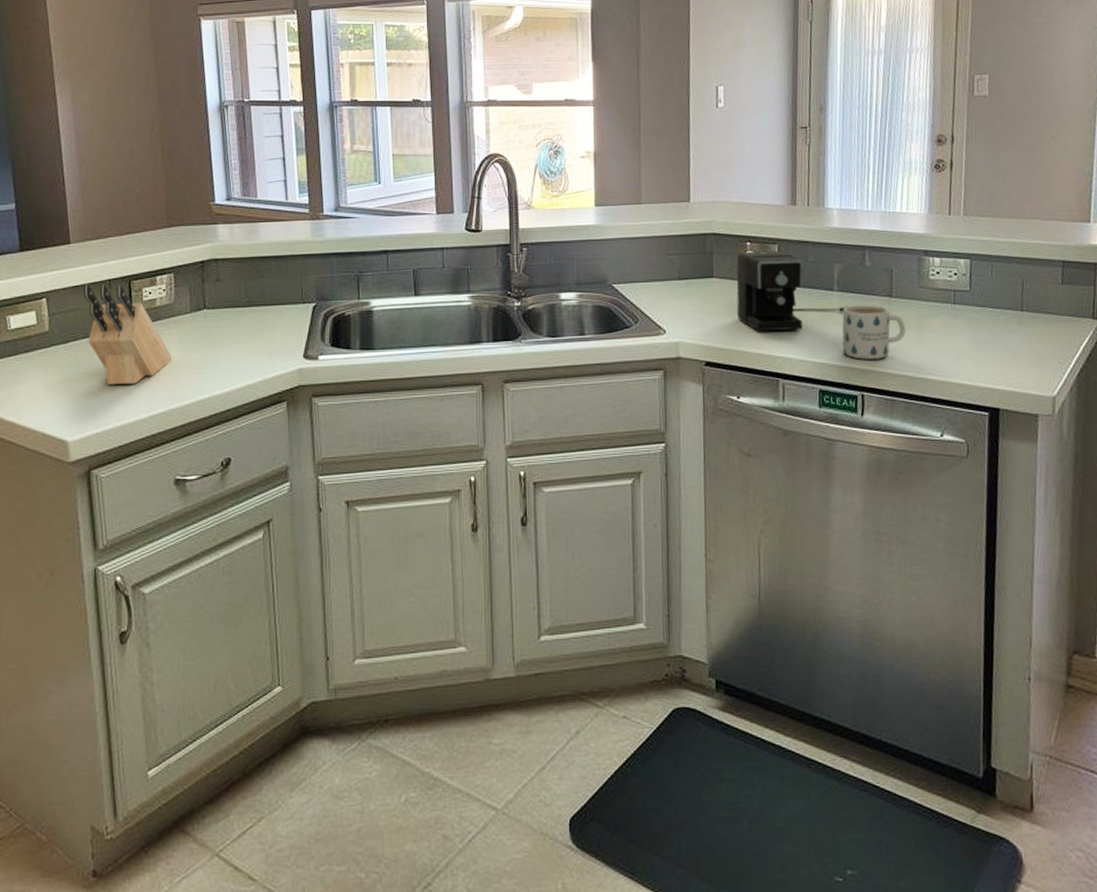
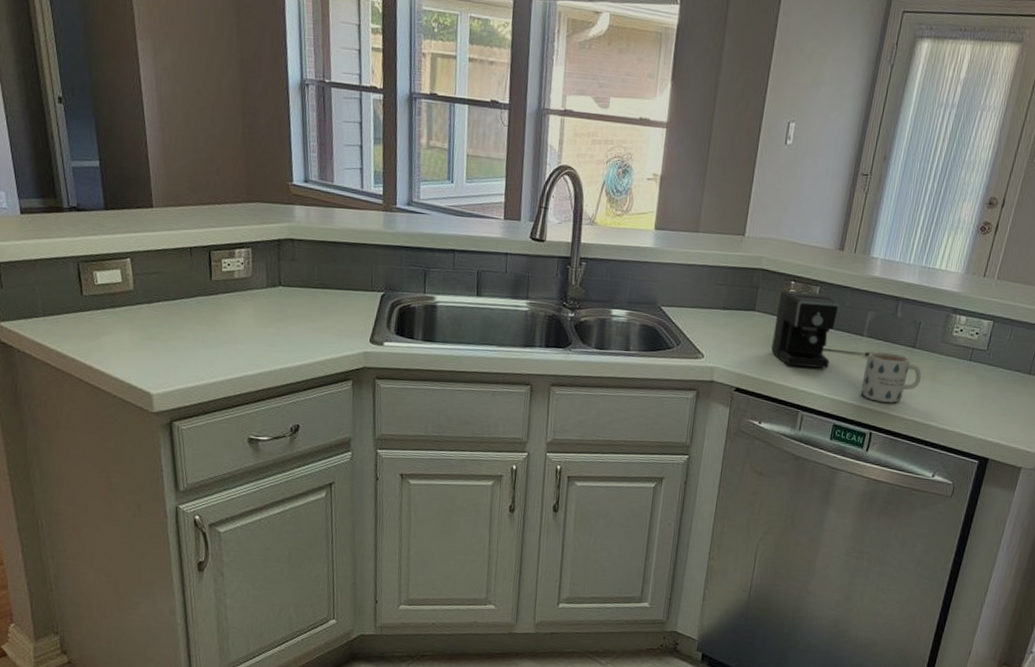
knife block: present [83,284,173,386] -> none [165,249,249,349]

